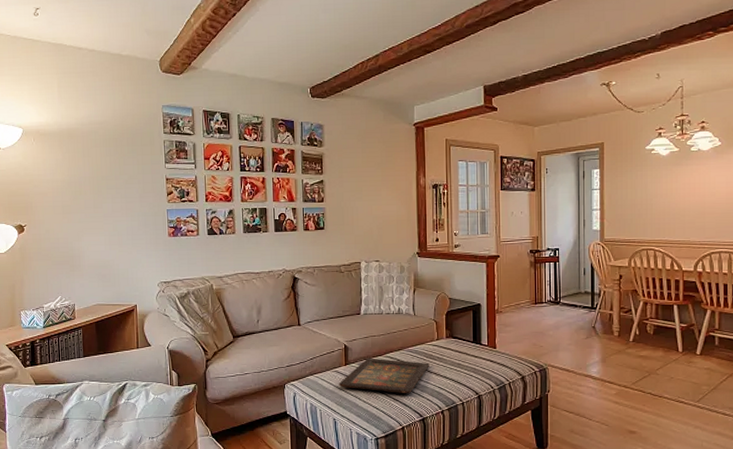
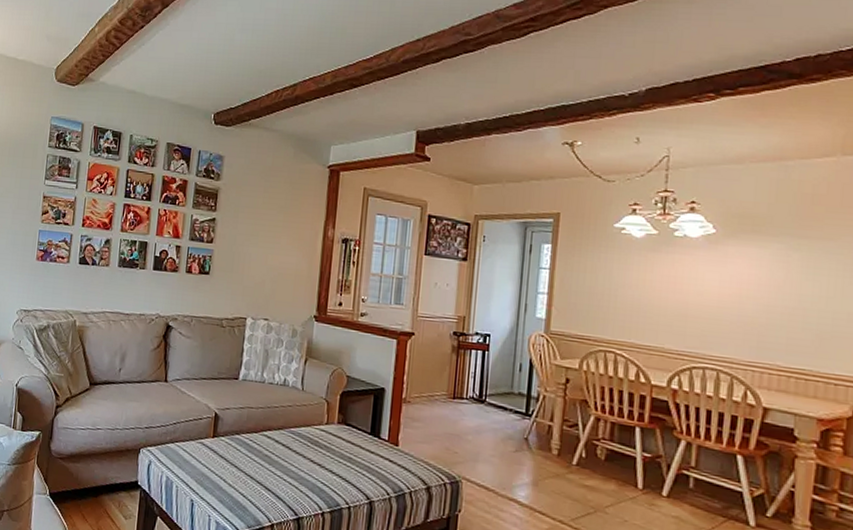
icon panel: present [338,358,429,394] -> none [202,433,314,485]

